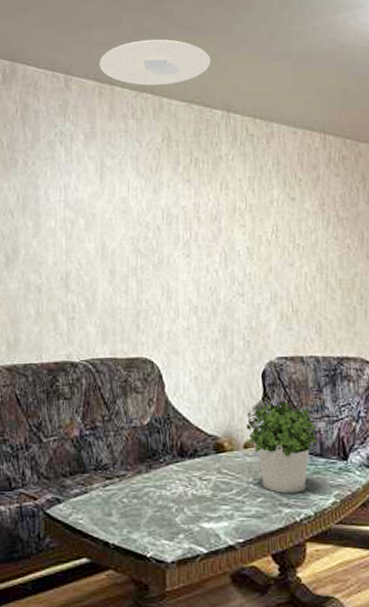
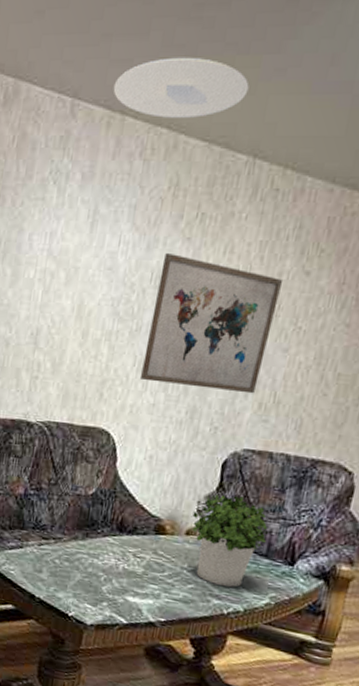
wall art: none [170,194,275,308] -> present [139,253,283,394]

